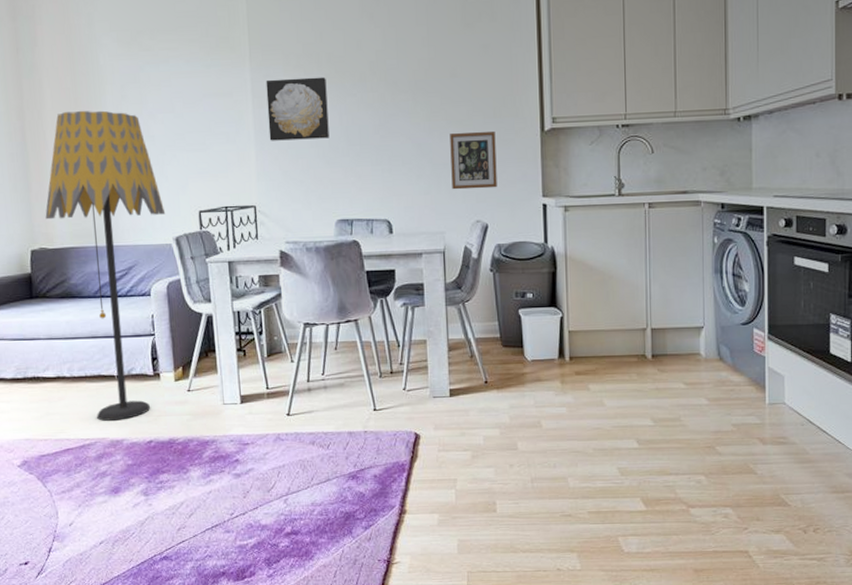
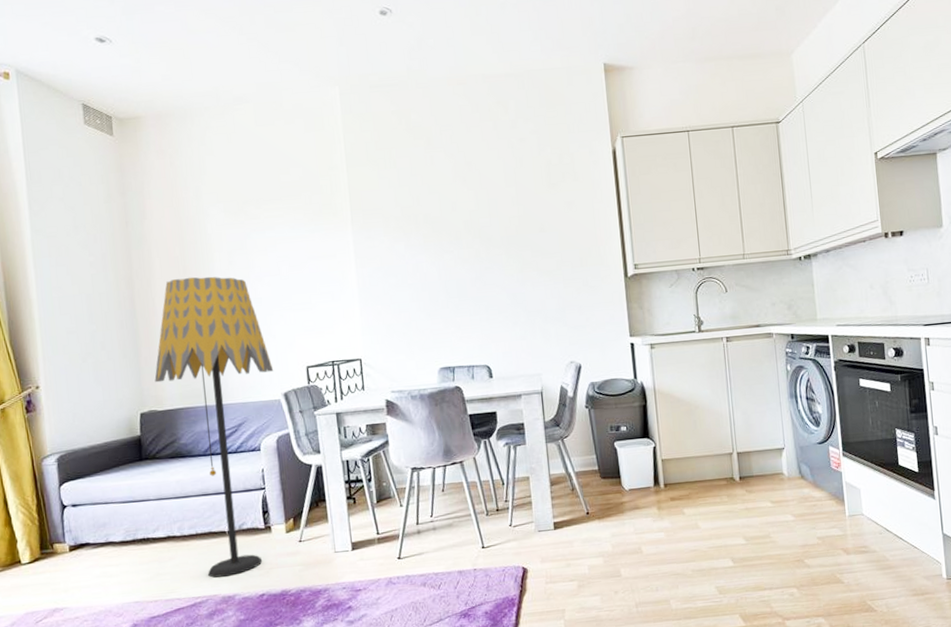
wall art: present [266,77,329,141] -> none [367,236,429,298]
picture frame: present [450,132,497,190] -> none [541,279,588,335]

